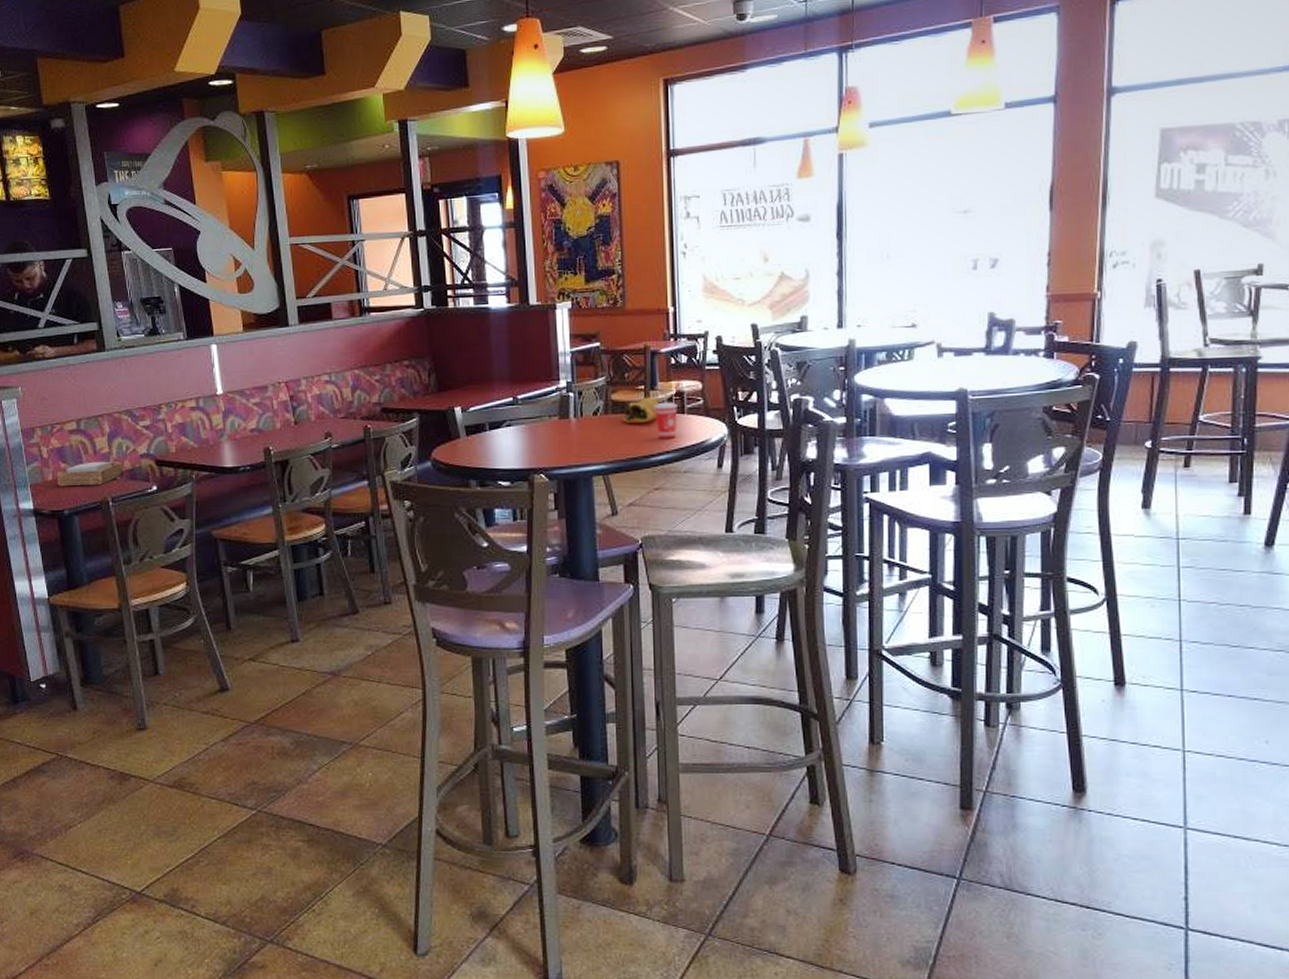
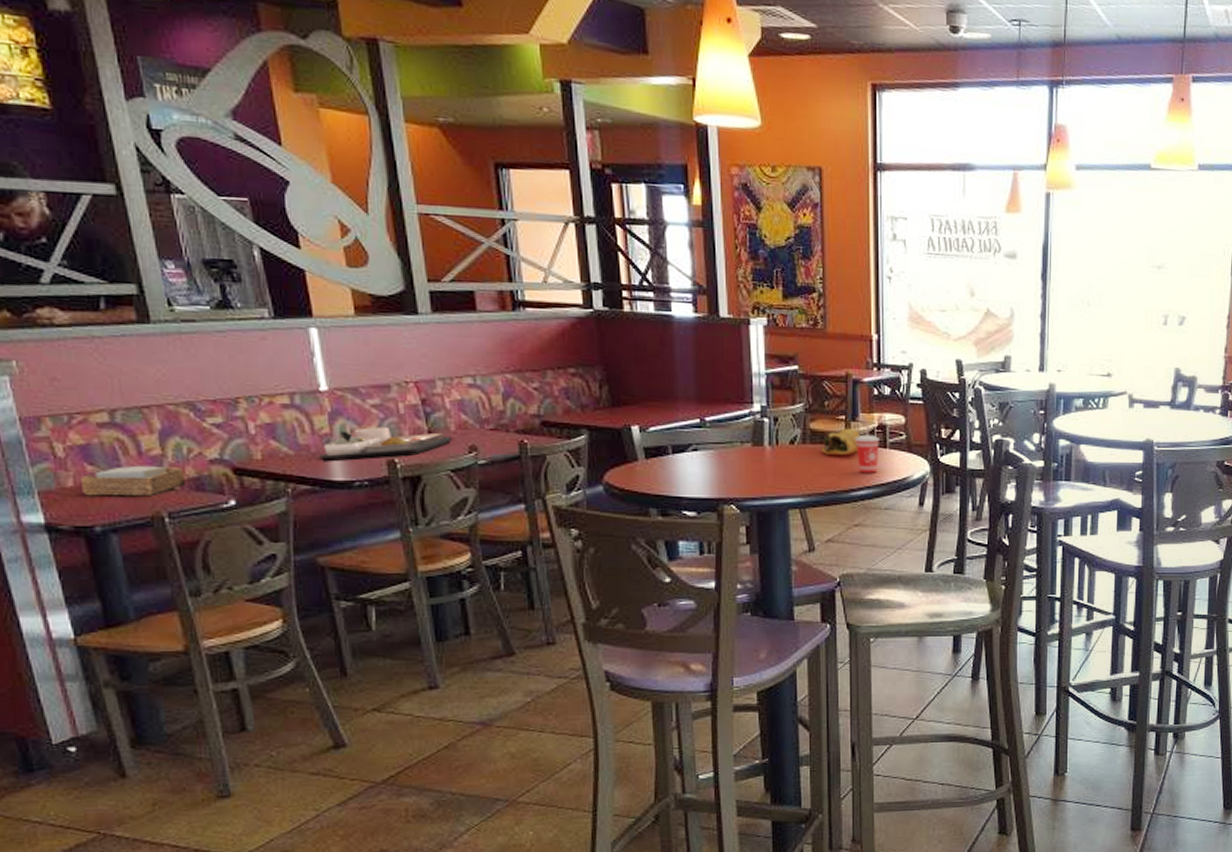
food tray: none [215,420,312,452] -> present [319,426,451,462]

